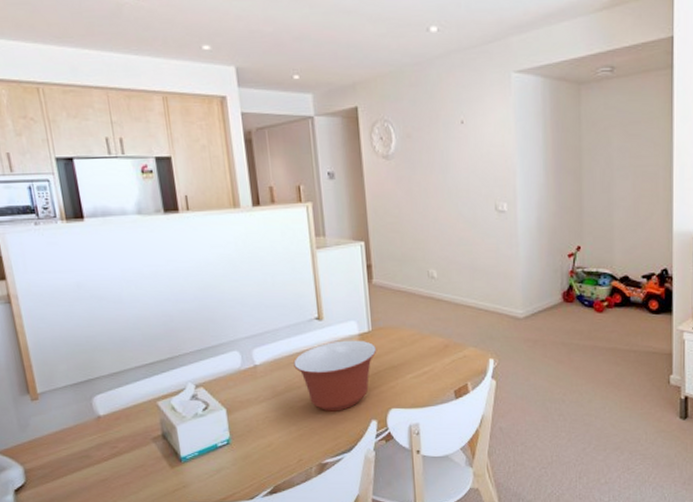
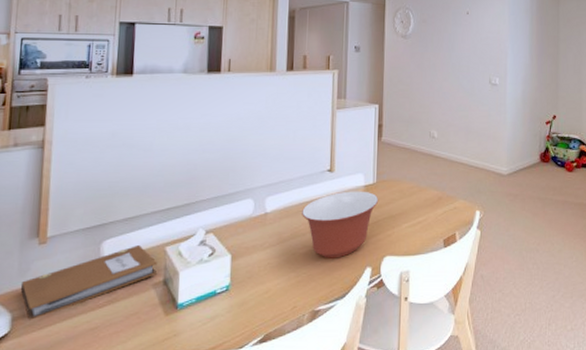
notebook: none [24,401,154,472] -> present [20,245,157,320]

